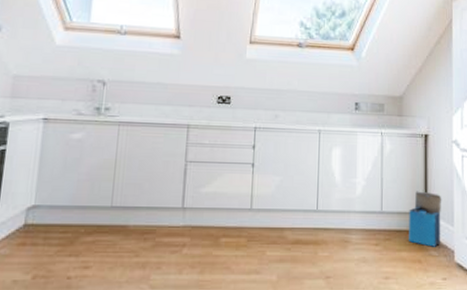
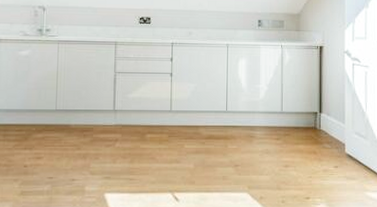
cardboard box: present [409,191,442,247] -> none [305,94,335,141]

